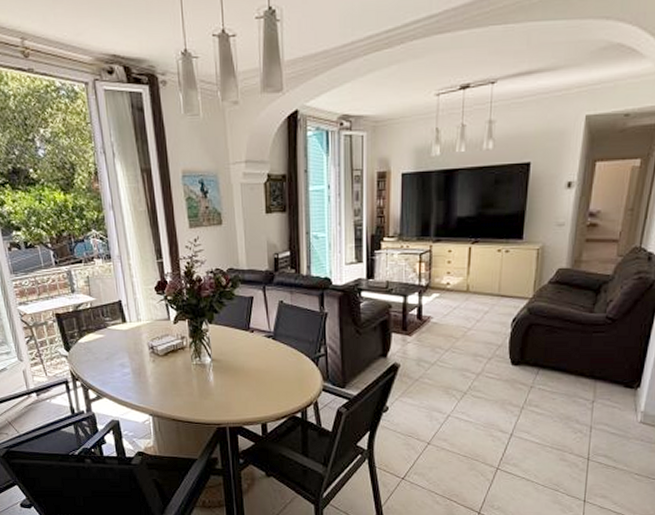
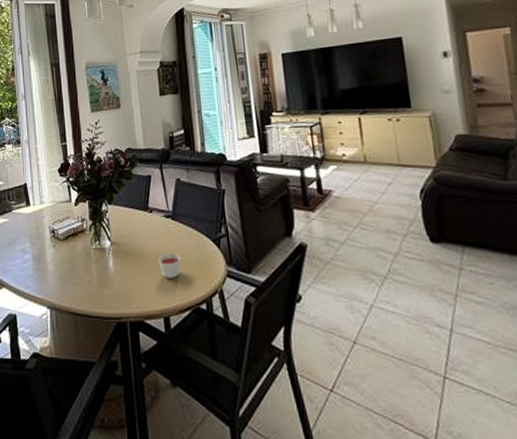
candle: none [258,369,279,391] -> present [158,253,181,278]

